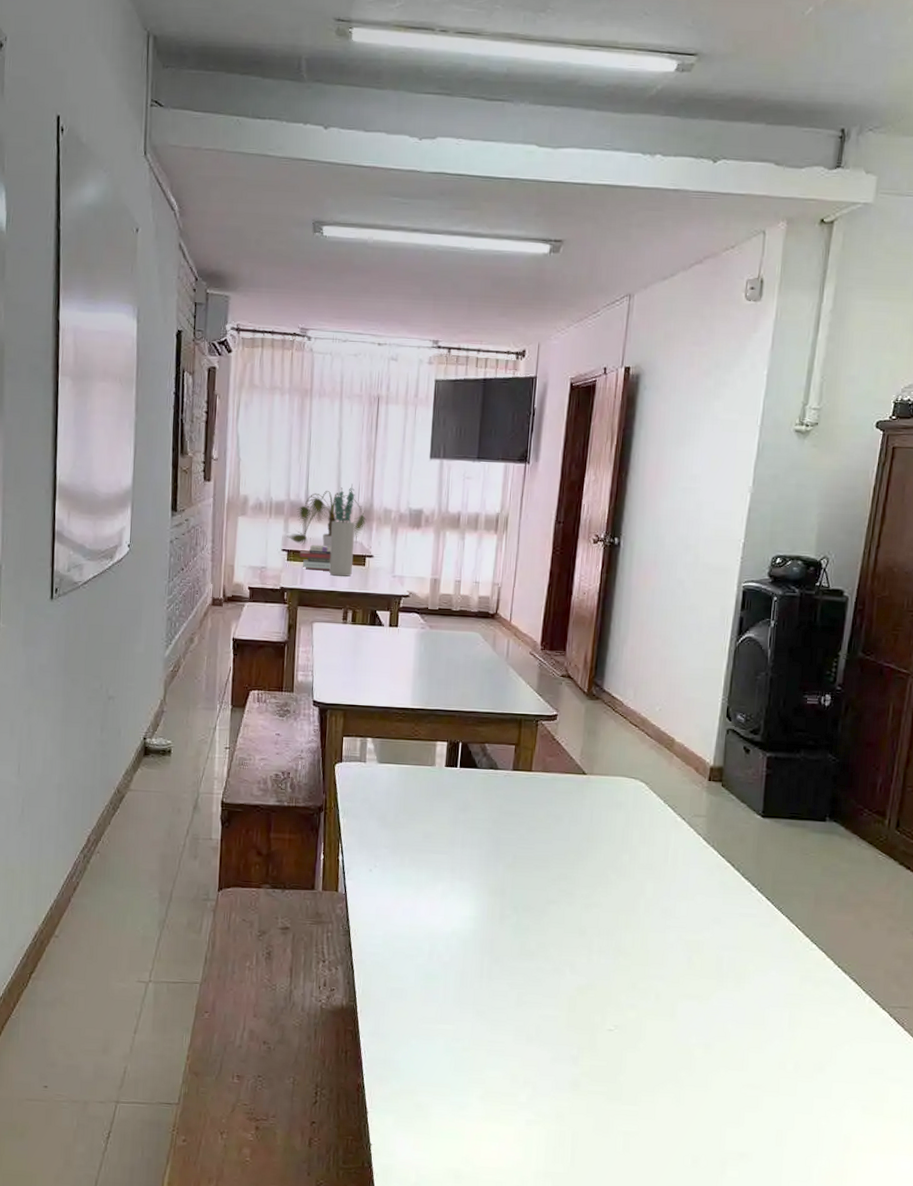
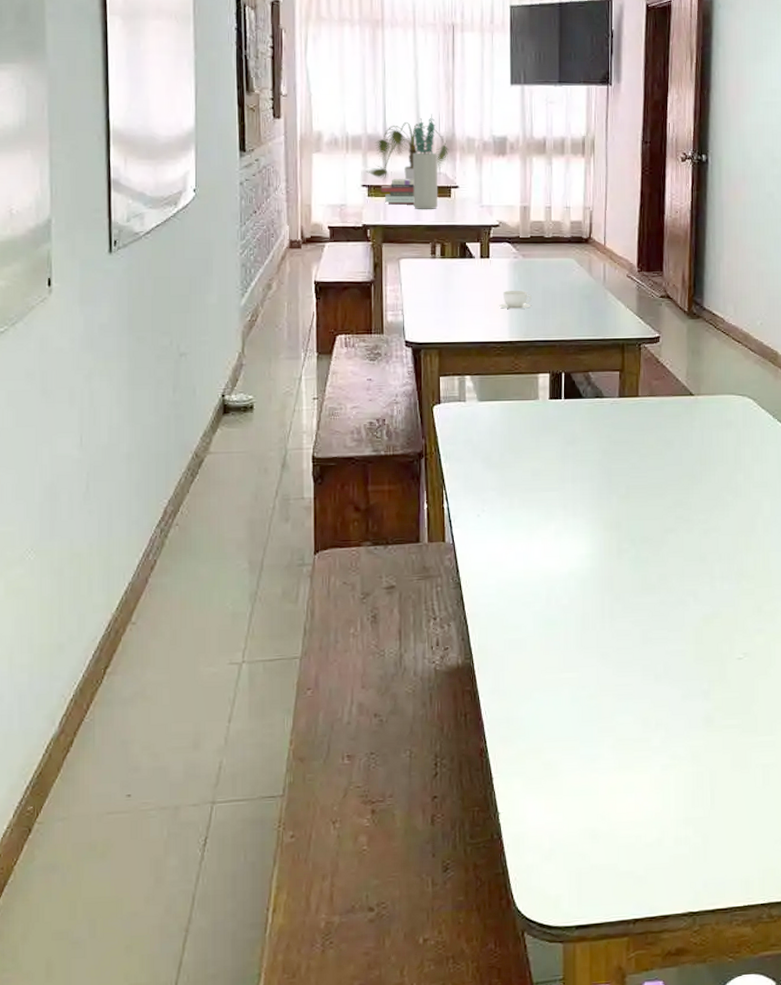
teacup: none [404,659,436,678] -> present [499,290,532,309]

